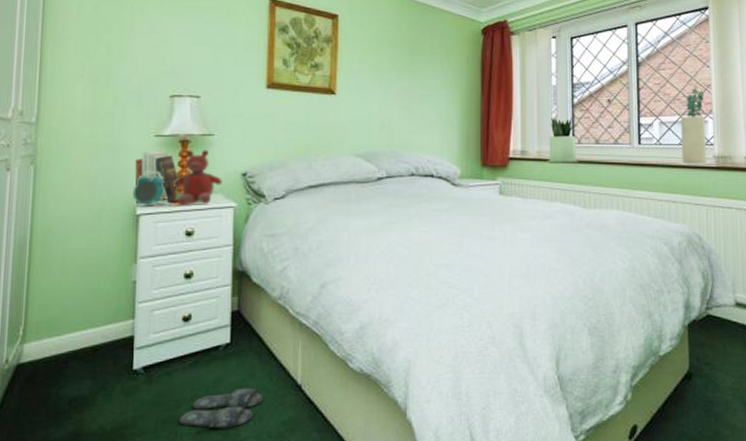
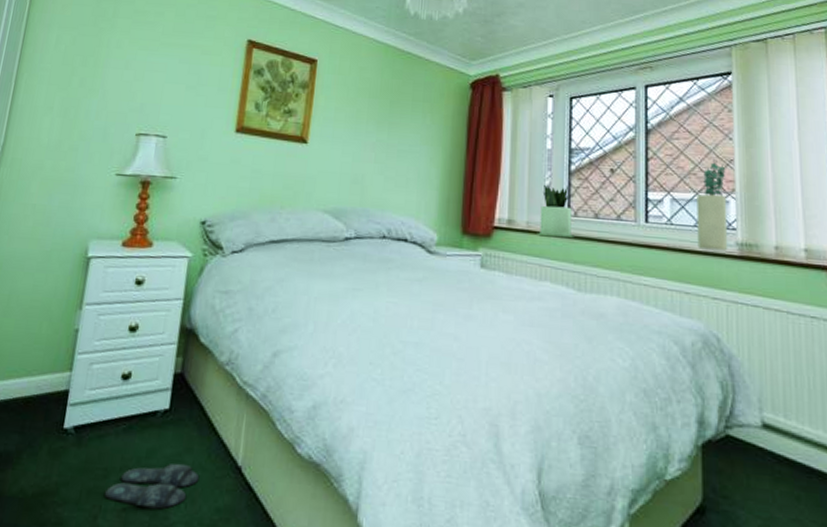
alarm clock: present [132,171,164,208] -> none [86,211,120,251]
books: present [135,150,183,204] -> none [88,189,138,247]
teddy bear: present [172,150,222,205] -> none [128,192,180,251]

